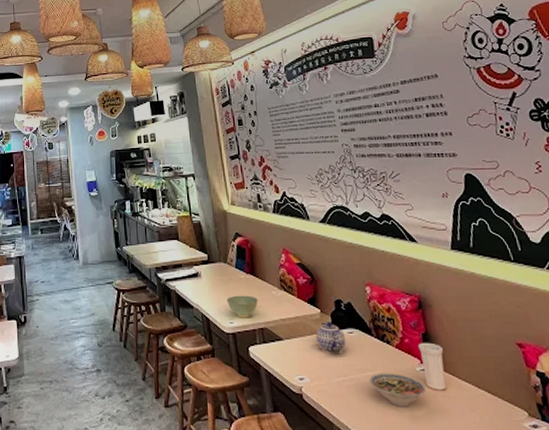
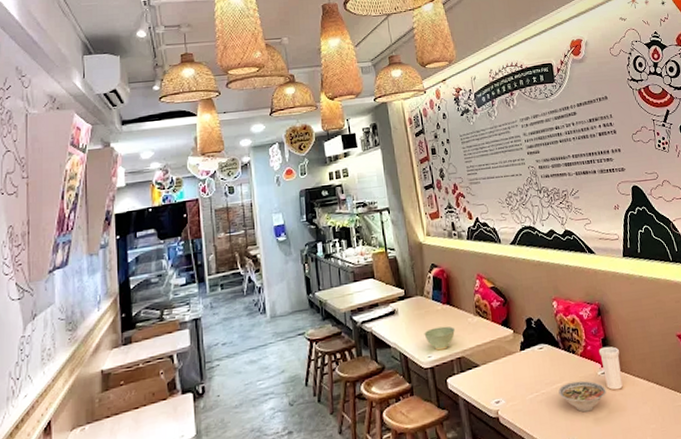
teapot: present [316,321,346,355] -> none [509,340,537,373]

